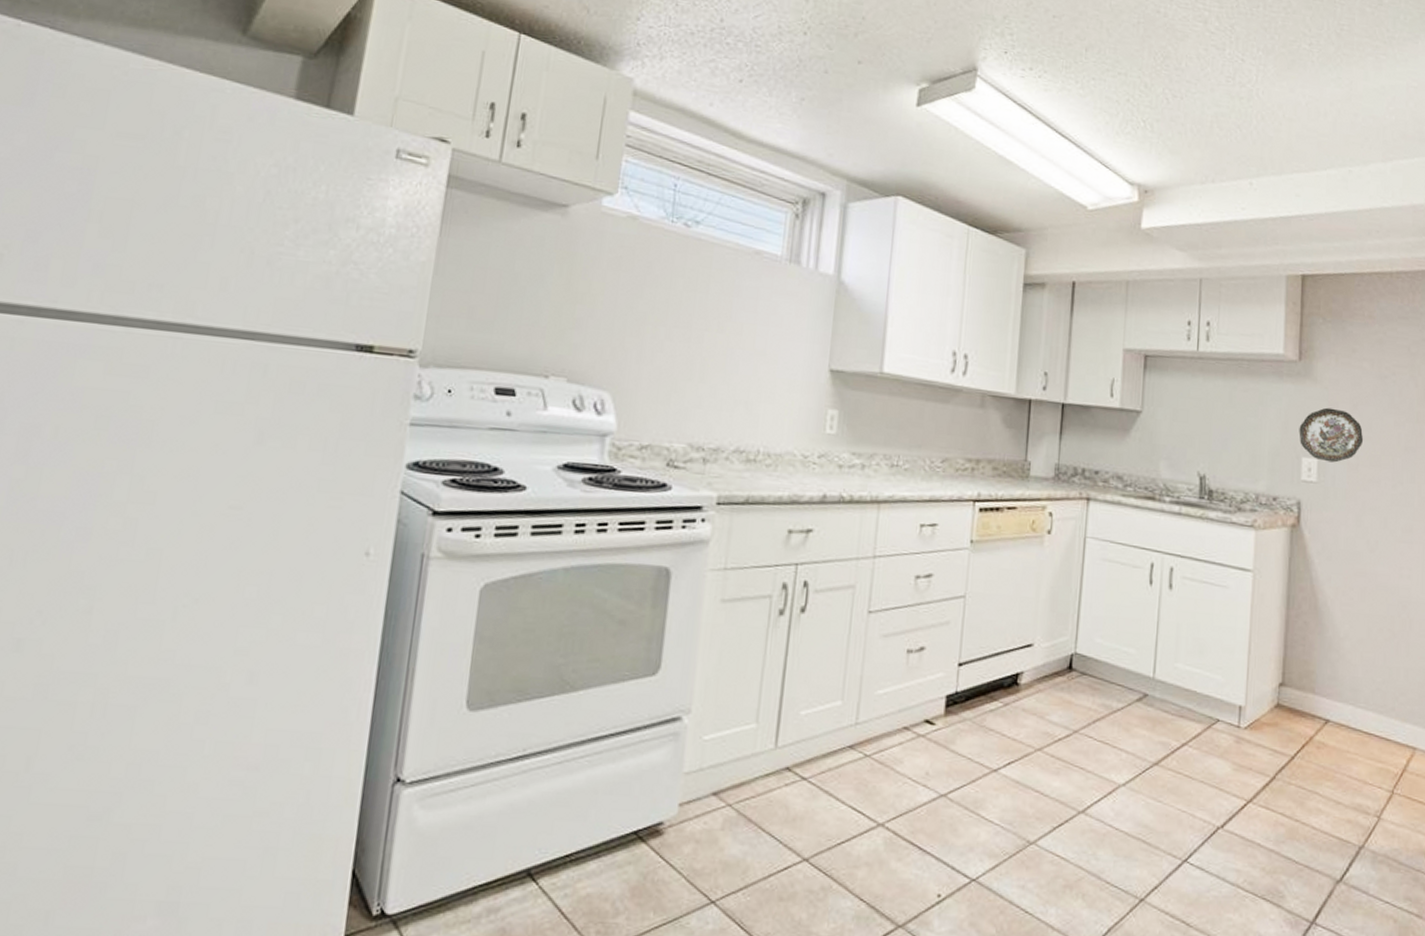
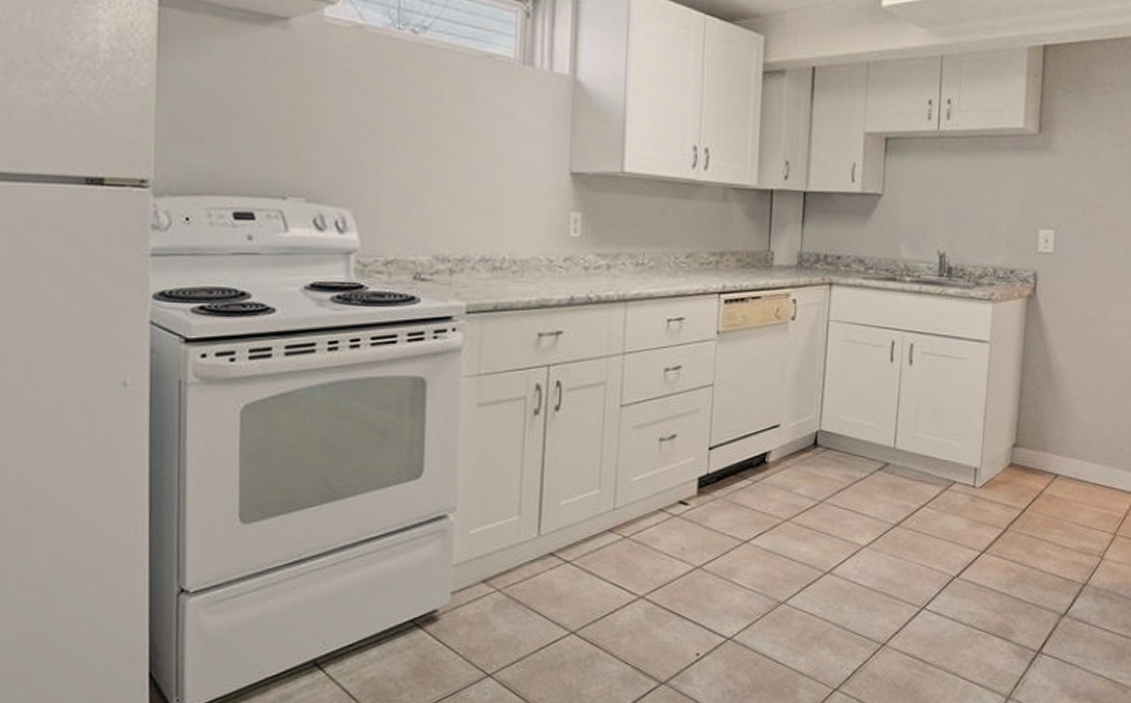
decorative plate: present [1299,407,1364,463] -> none [1037,179,1100,233]

